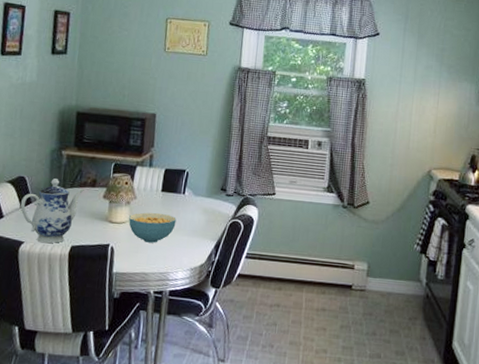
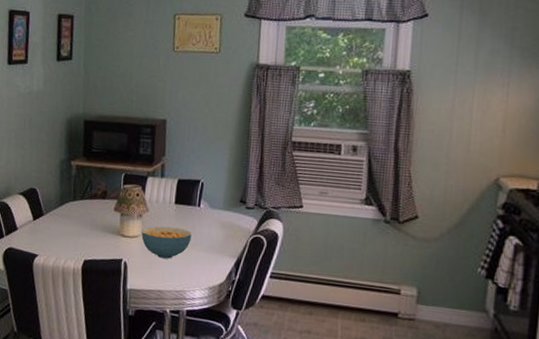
teapot: present [20,178,84,244] -> none [32,190,95,257]

